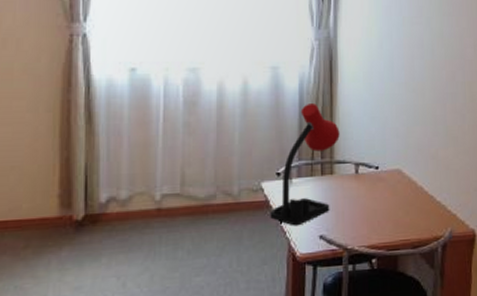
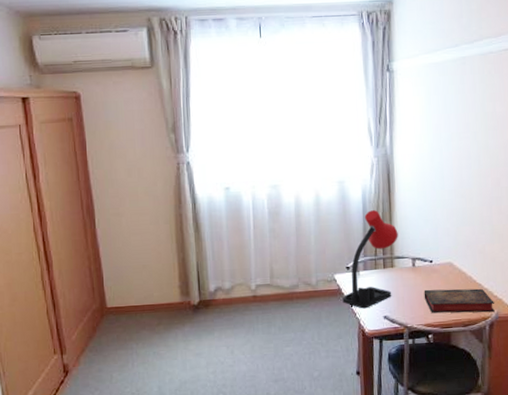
book: none [367,201,448,232] -> present [424,288,495,313]

